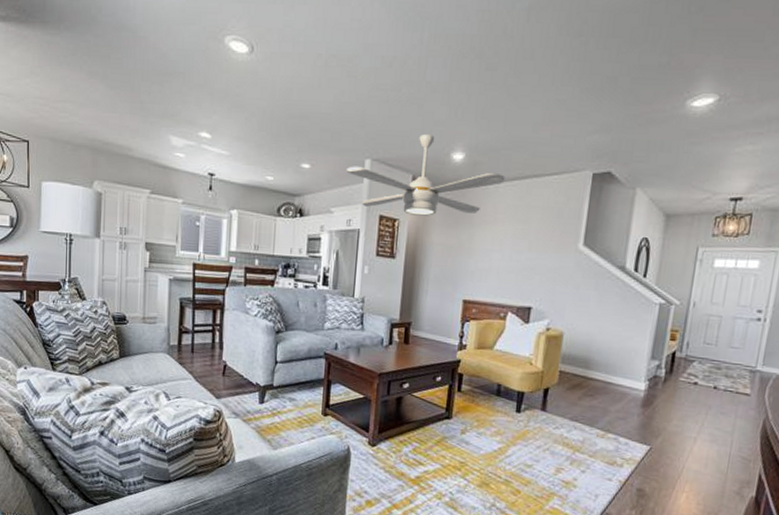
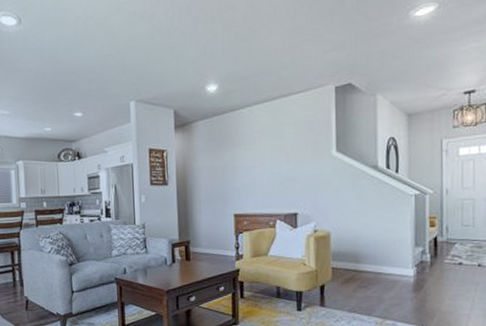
ceiling fan: present [346,134,506,216] -> none [114,72,257,145]

